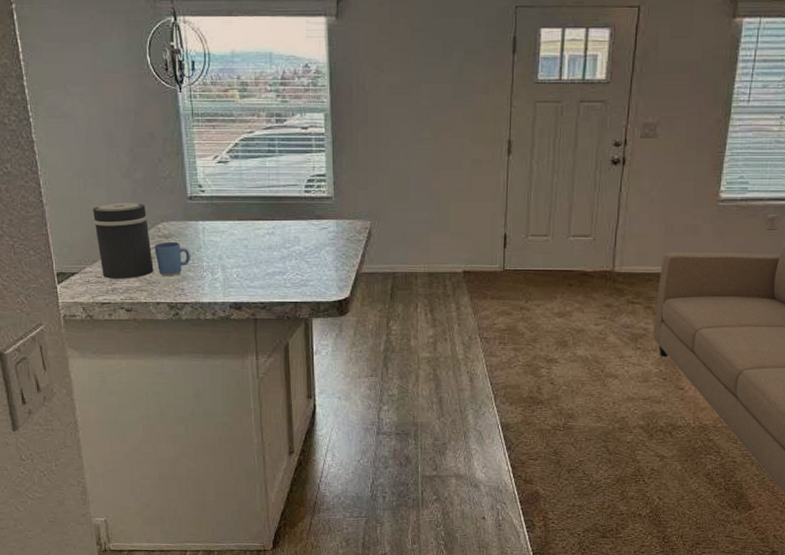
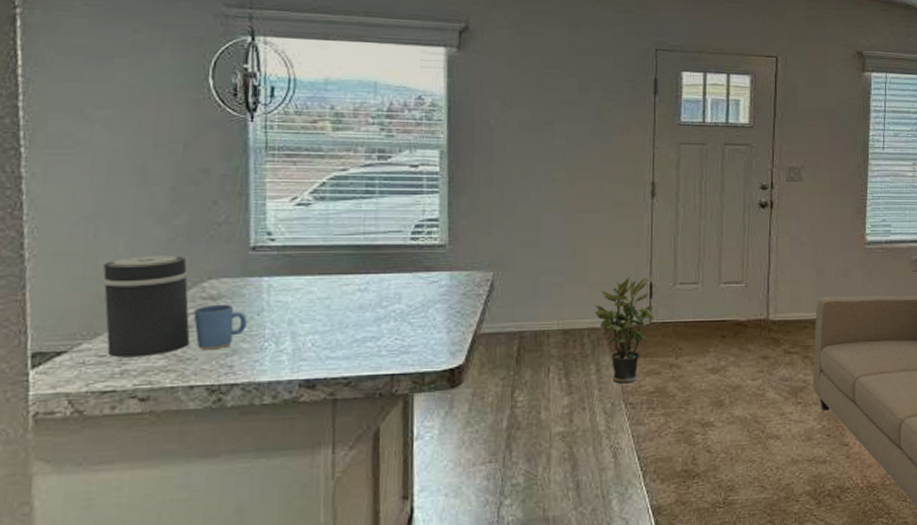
potted plant: none [455,226,507,321] -> present [594,275,654,384]

